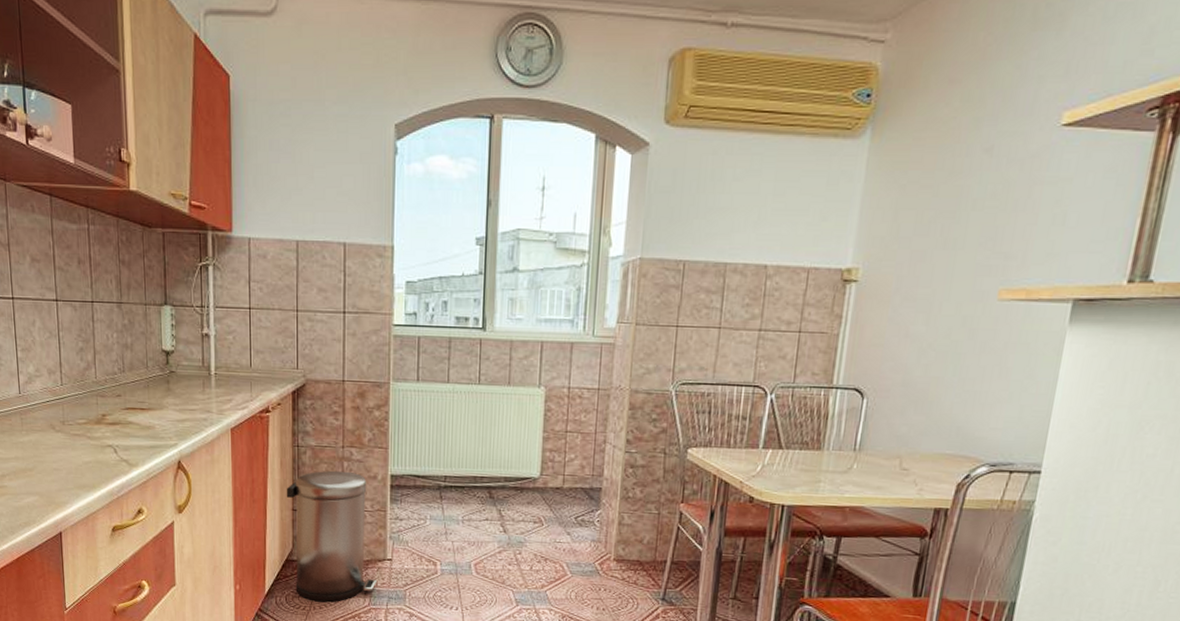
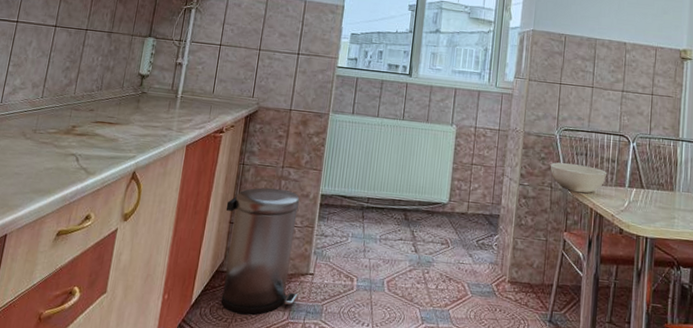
bowl: none [663,424,736,459] -> present [550,162,608,194]

